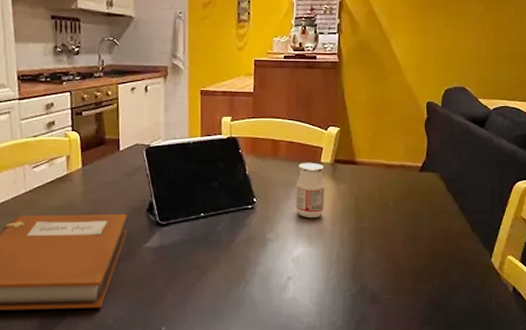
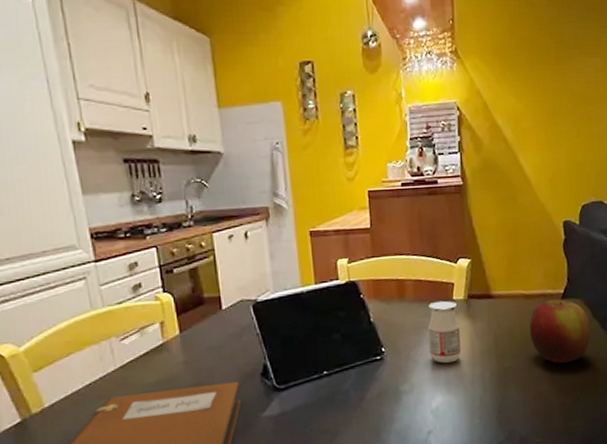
apple: none [387,170,444,230] -> present [529,298,591,364]

